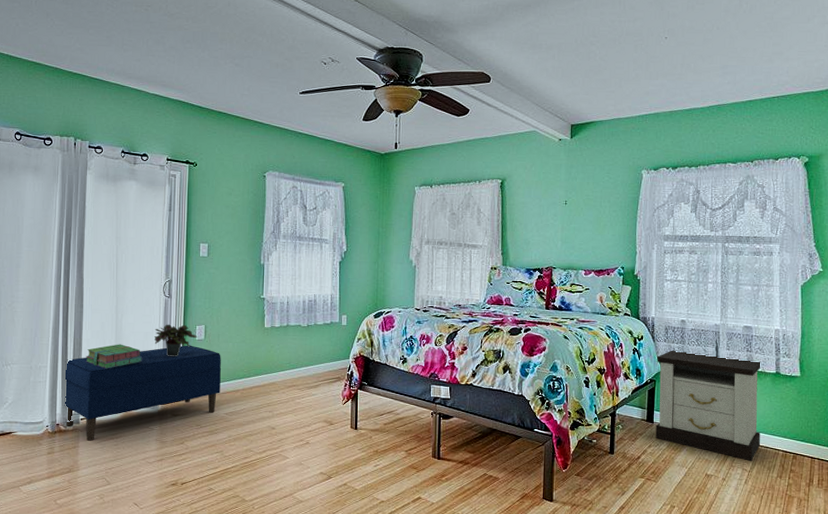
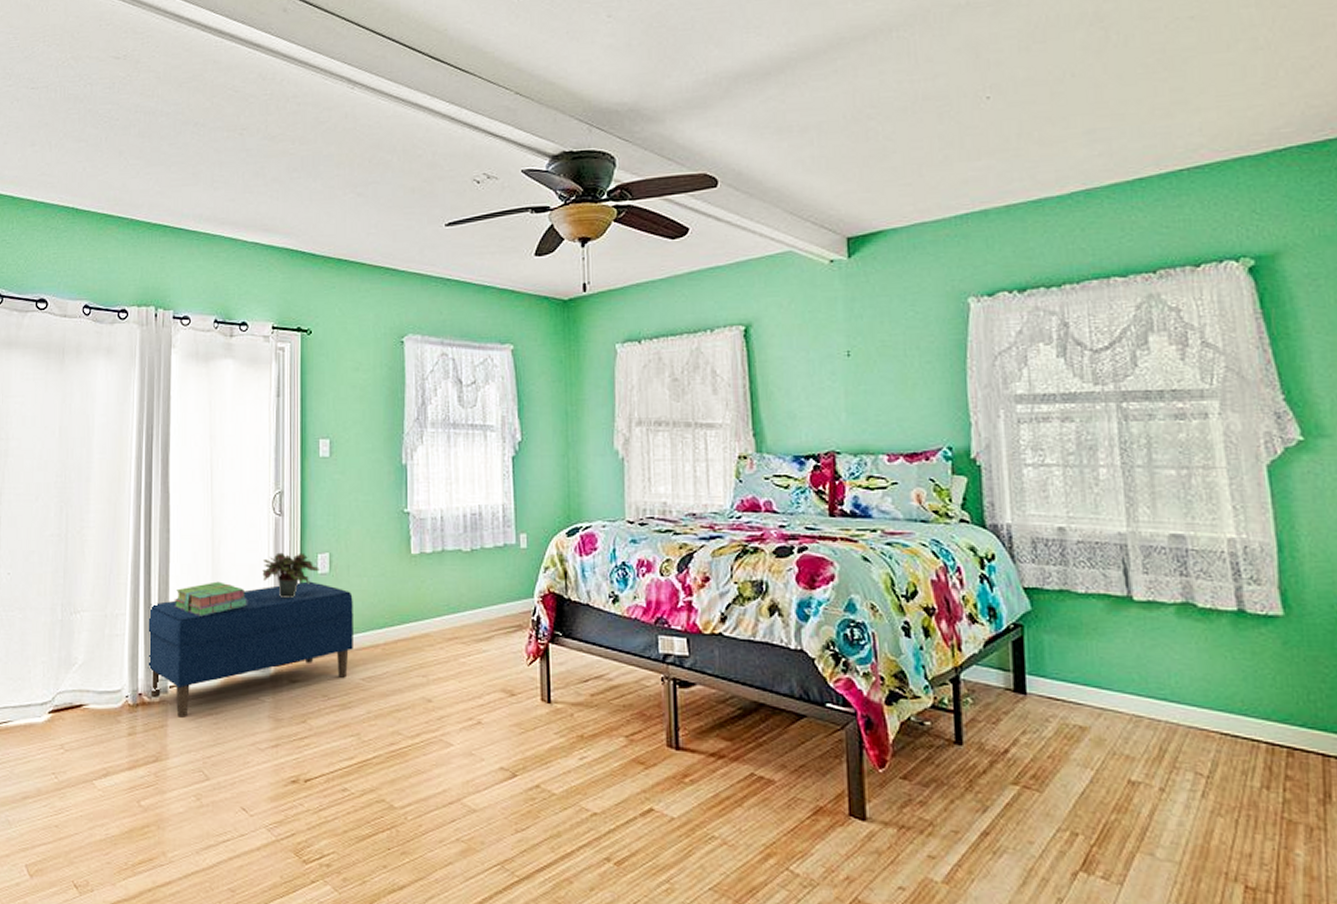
nightstand: present [655,350,762,461] -> none [1022,576,1223,760]

